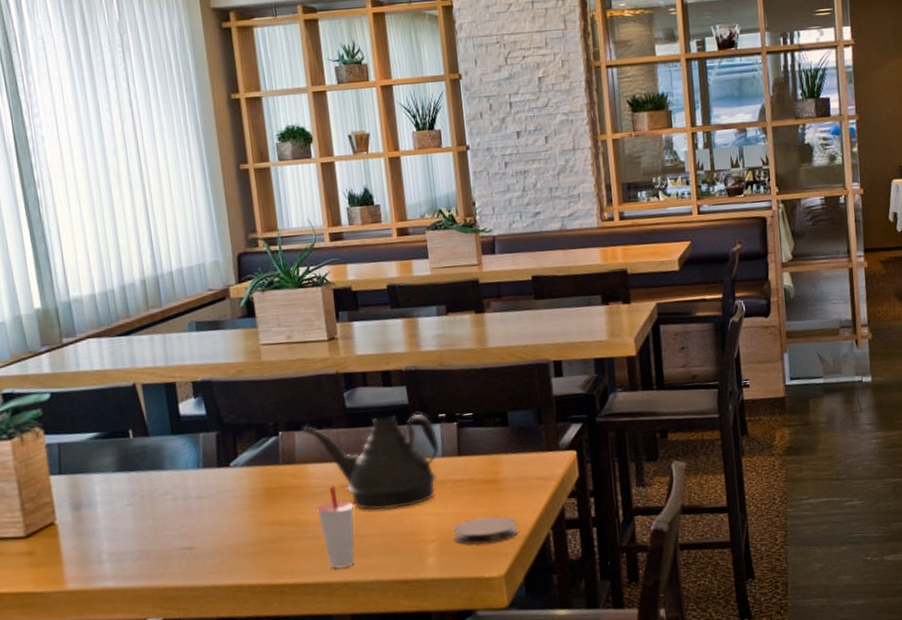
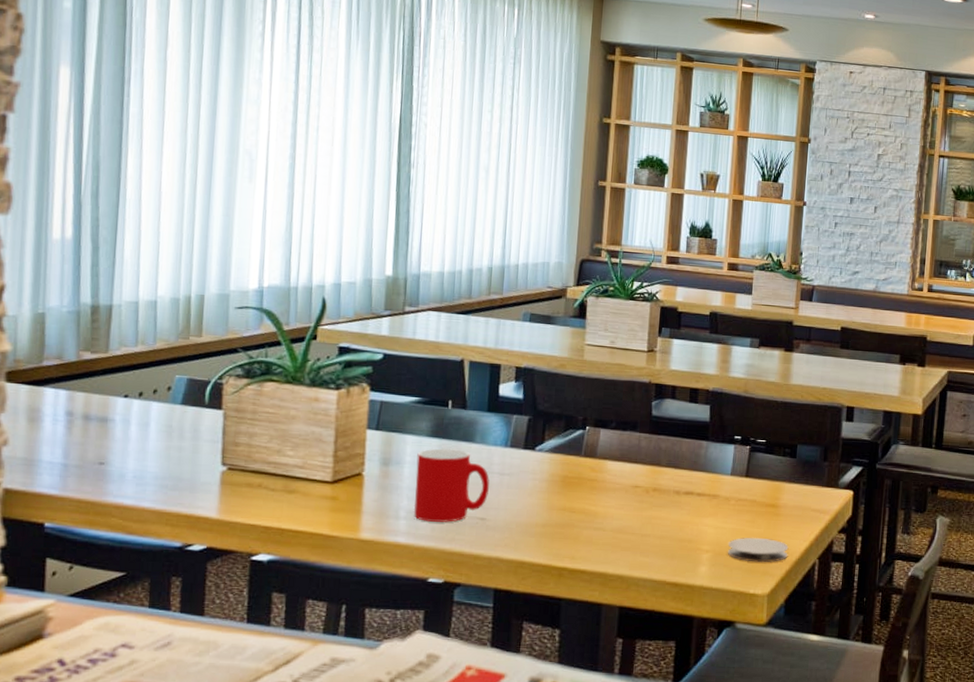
cup: none [107,480,190,561] -> present [413,448,490,522]
teapot: present [302,413,440,511] -> none [608,426,731,516]
cup: present [316,485,355,569] -> none [606,484,642,563]

